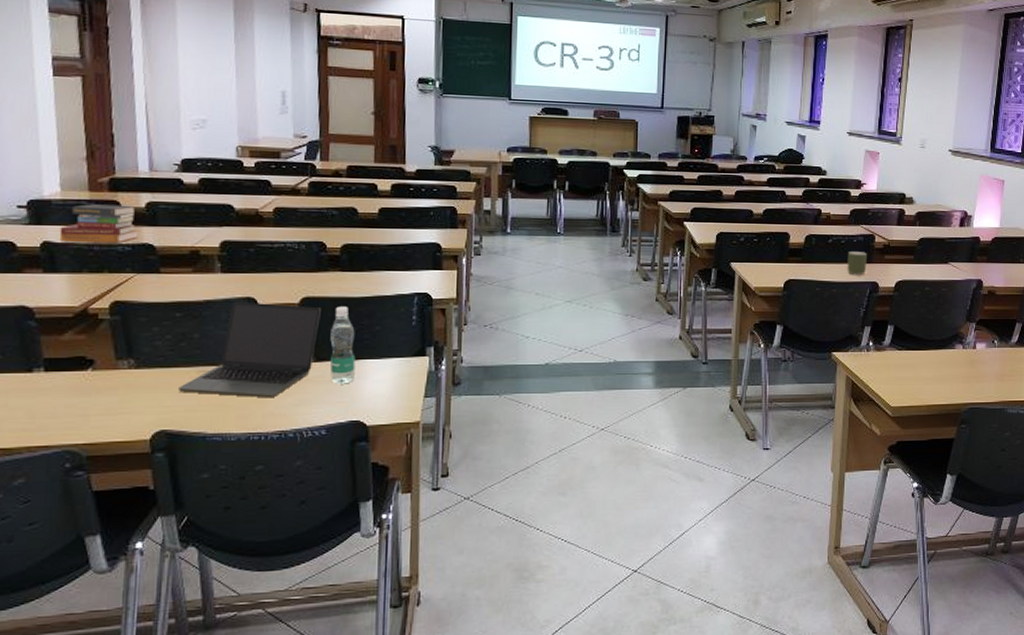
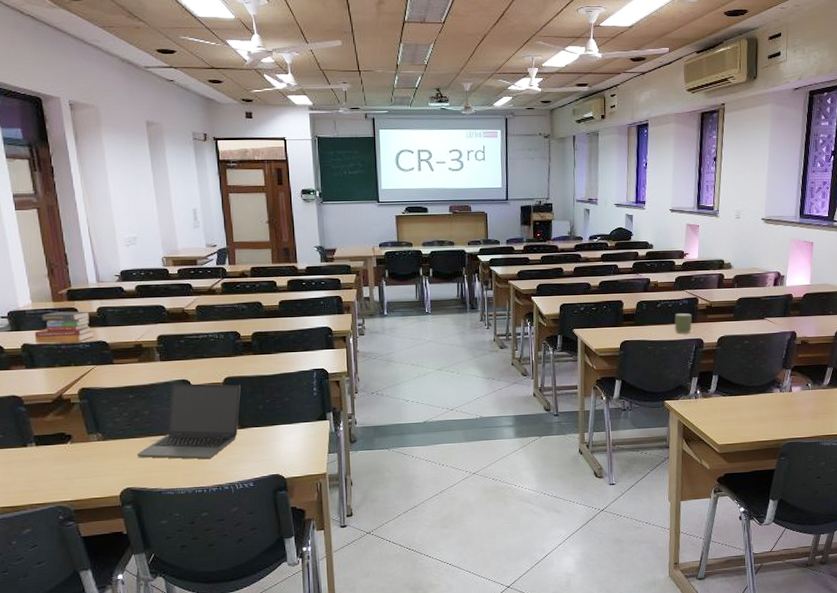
bottle: present [329,306,356,384] -> none [248,383,272,446]

